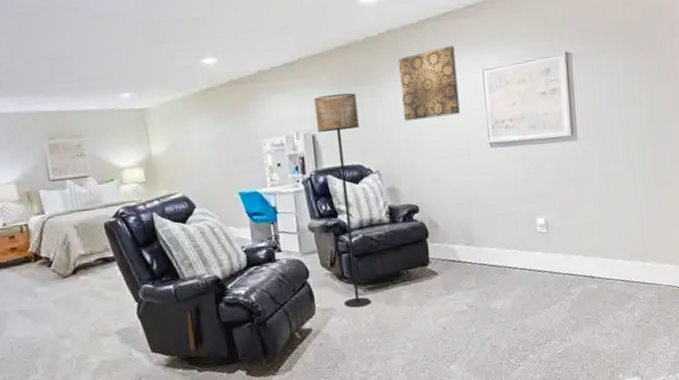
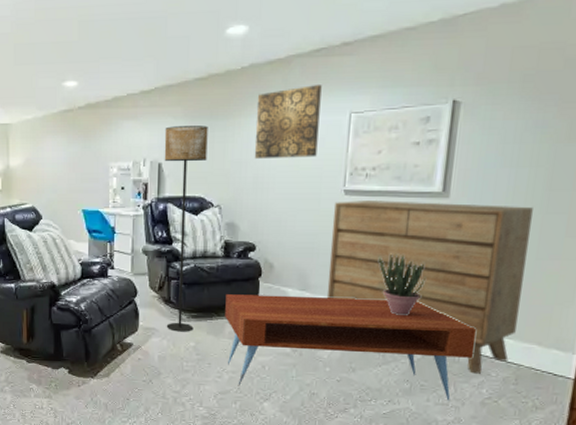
coffee table: none [398,239,623,354] -> present [225,294,477,401]
dresser: none [483,141,651,300] -> present [326,201,533,374]
potted plant: none [529,197,573,256] -> present [378,253,427,316]

